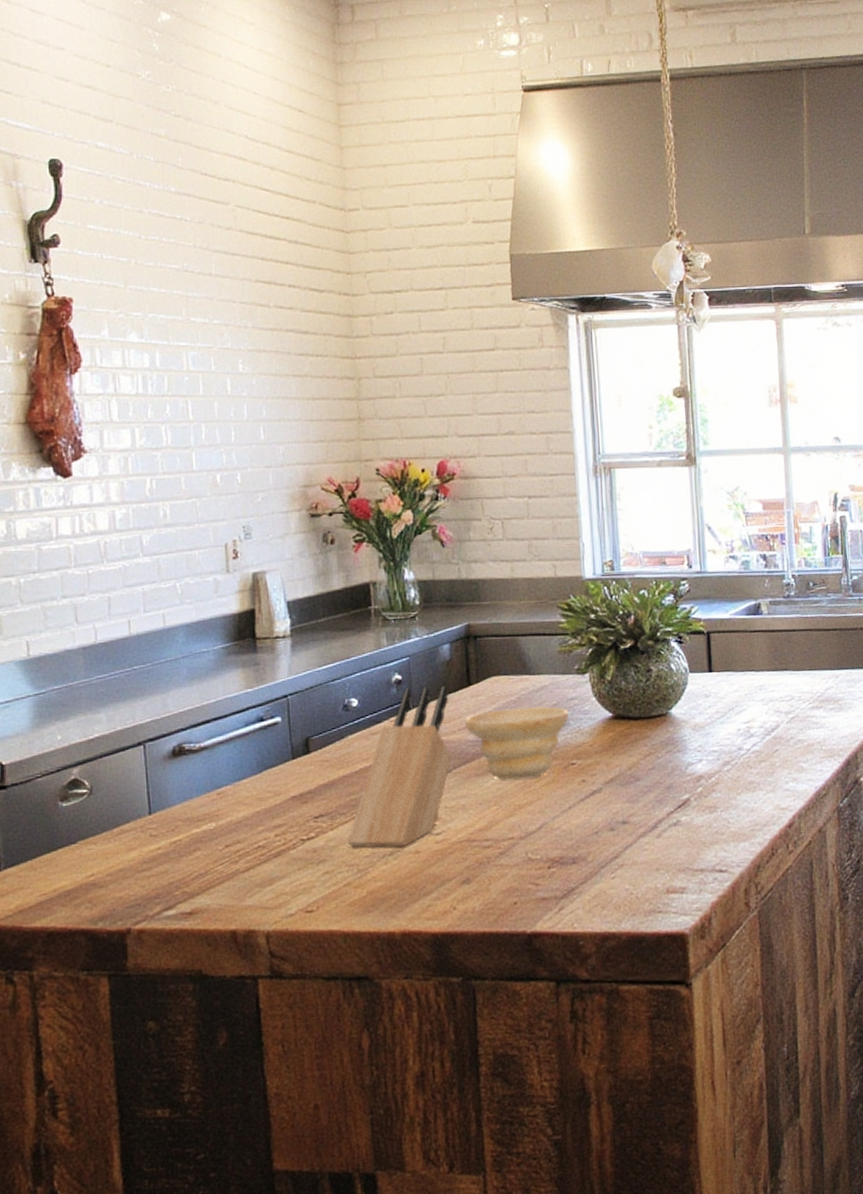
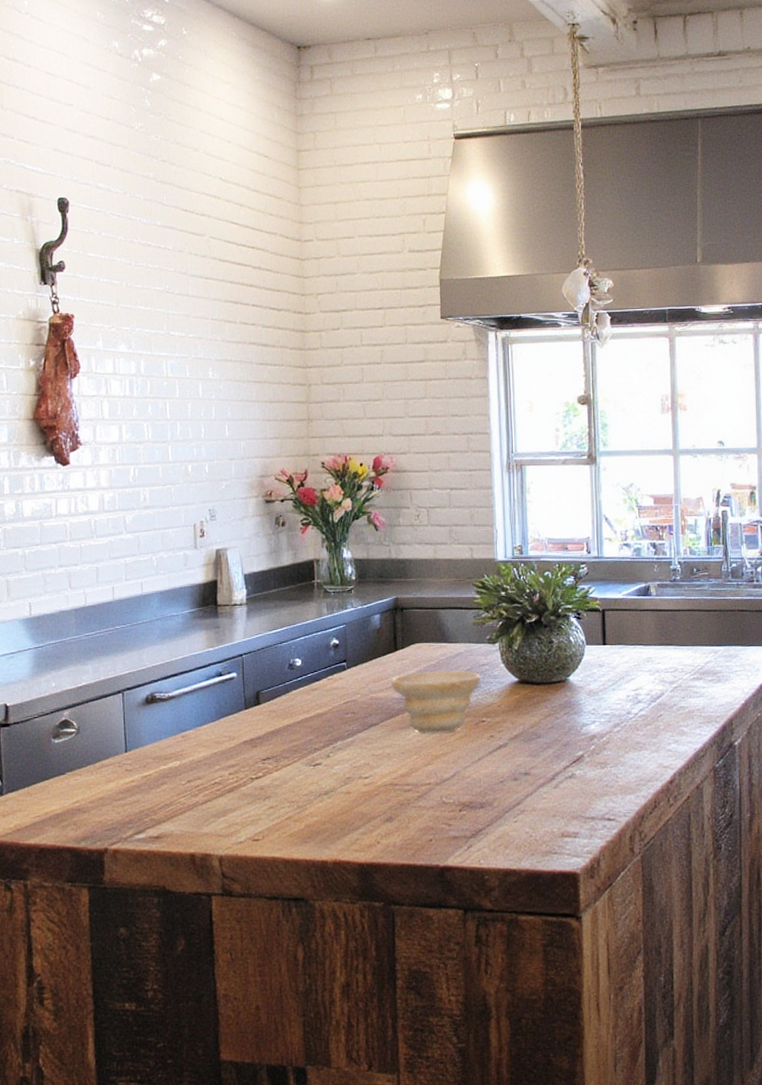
knife block: present [347,686,452,848] -> none [289,650,380,788]

